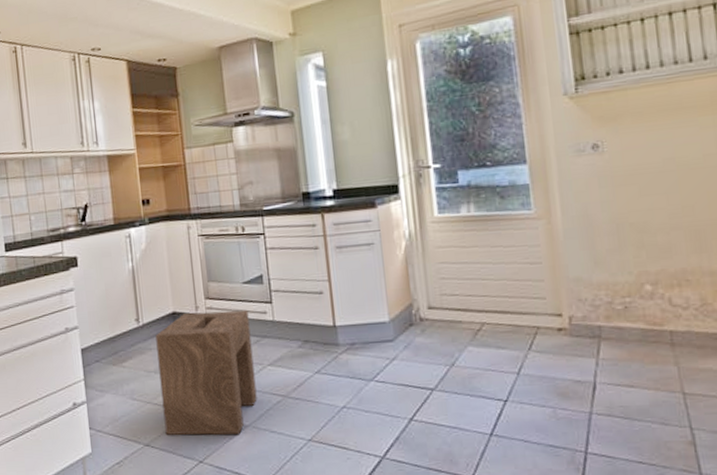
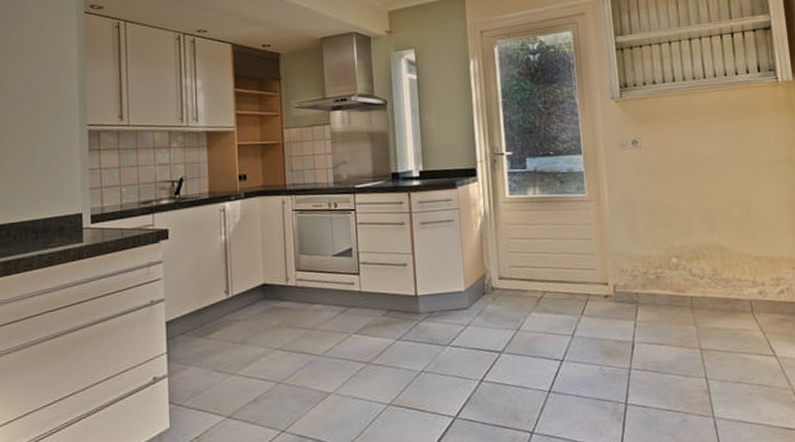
stool: present [155,309,257,435] -> none [244,281,341,406]

